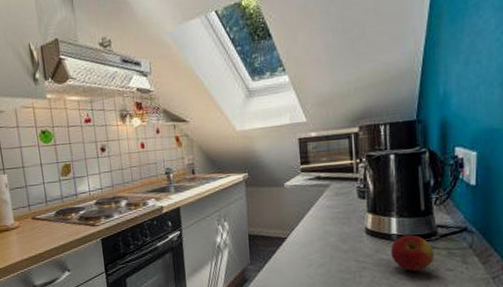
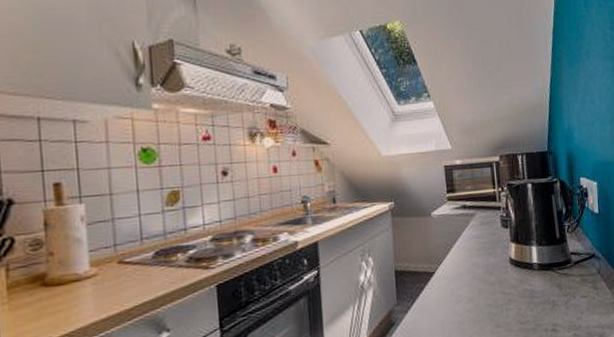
apple: present [391,235,435,271] -> none [533,263,571,301]

